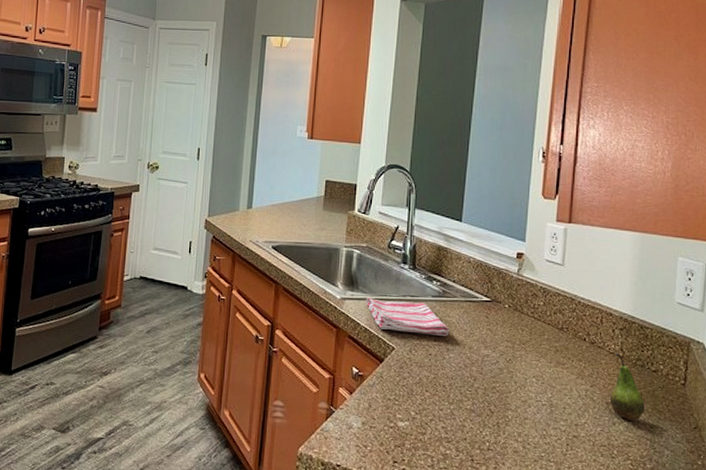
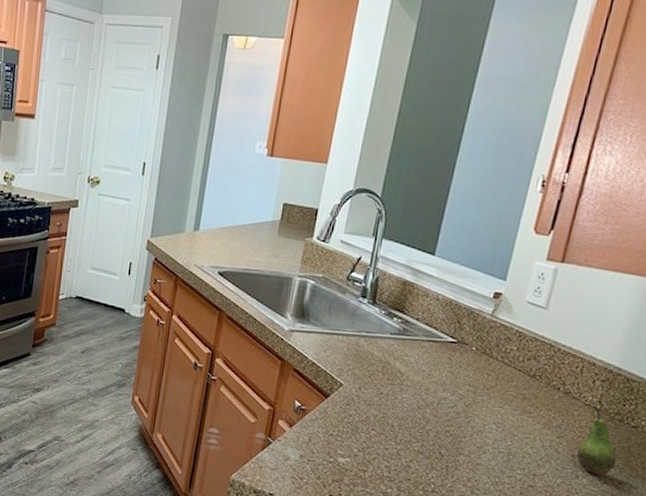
dish towel: present [365,298,449,336] -> none [316,331,406,376]

